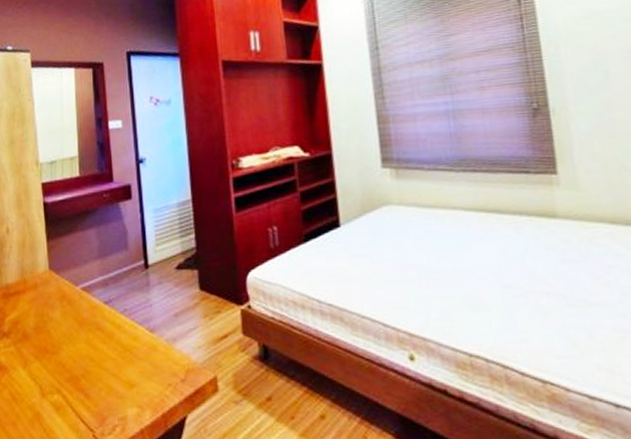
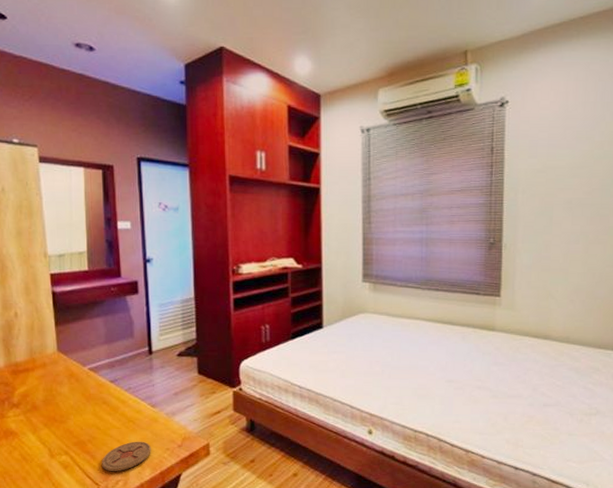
coaster: none [96,375,151,413] -> present [101,441,151,471]

